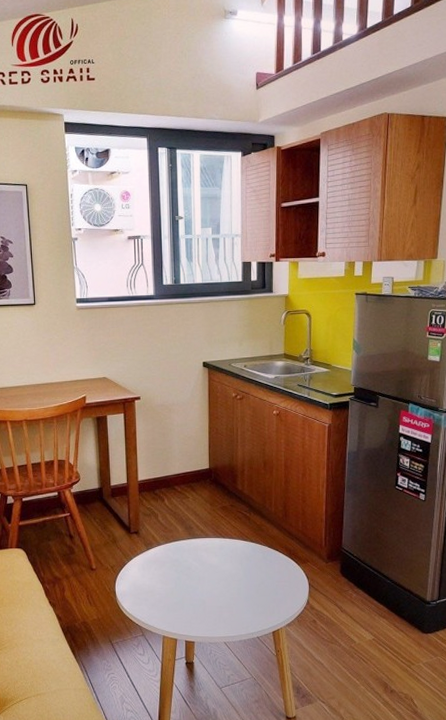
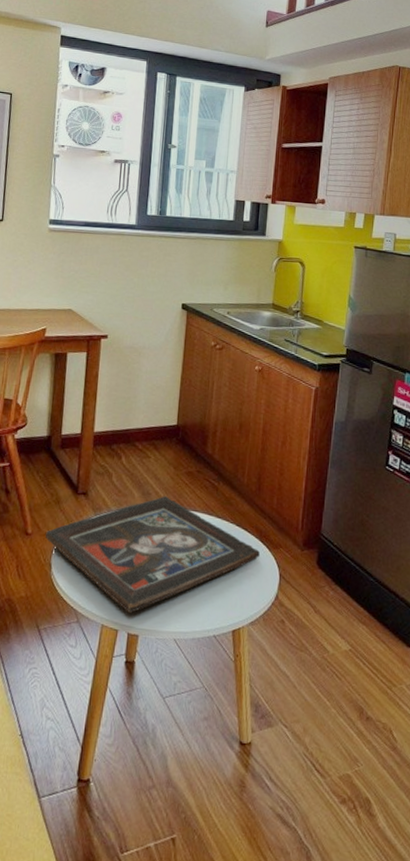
religious icon: none [107,528,290,626] -> present [45,496,260,614]

